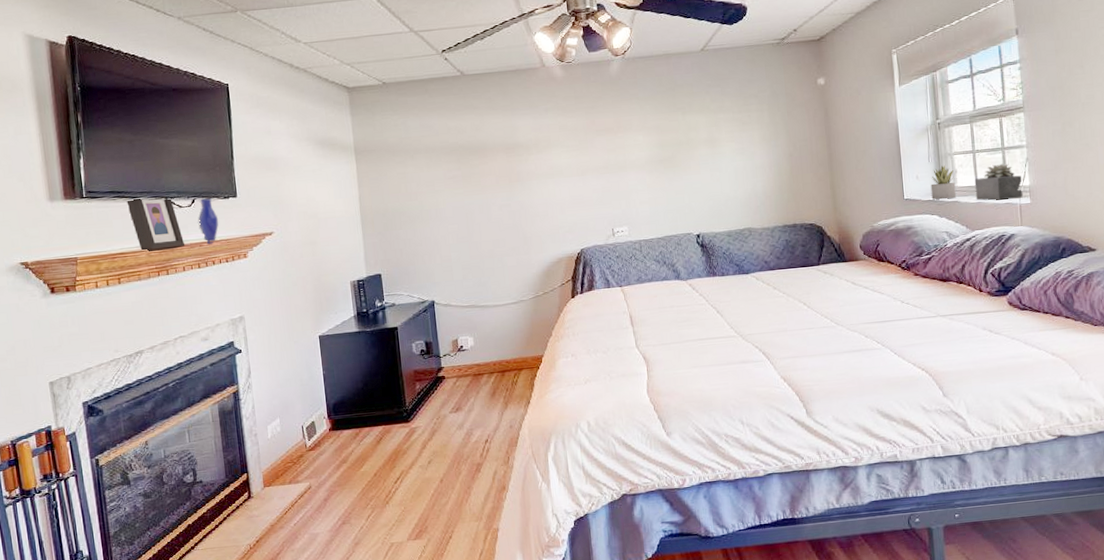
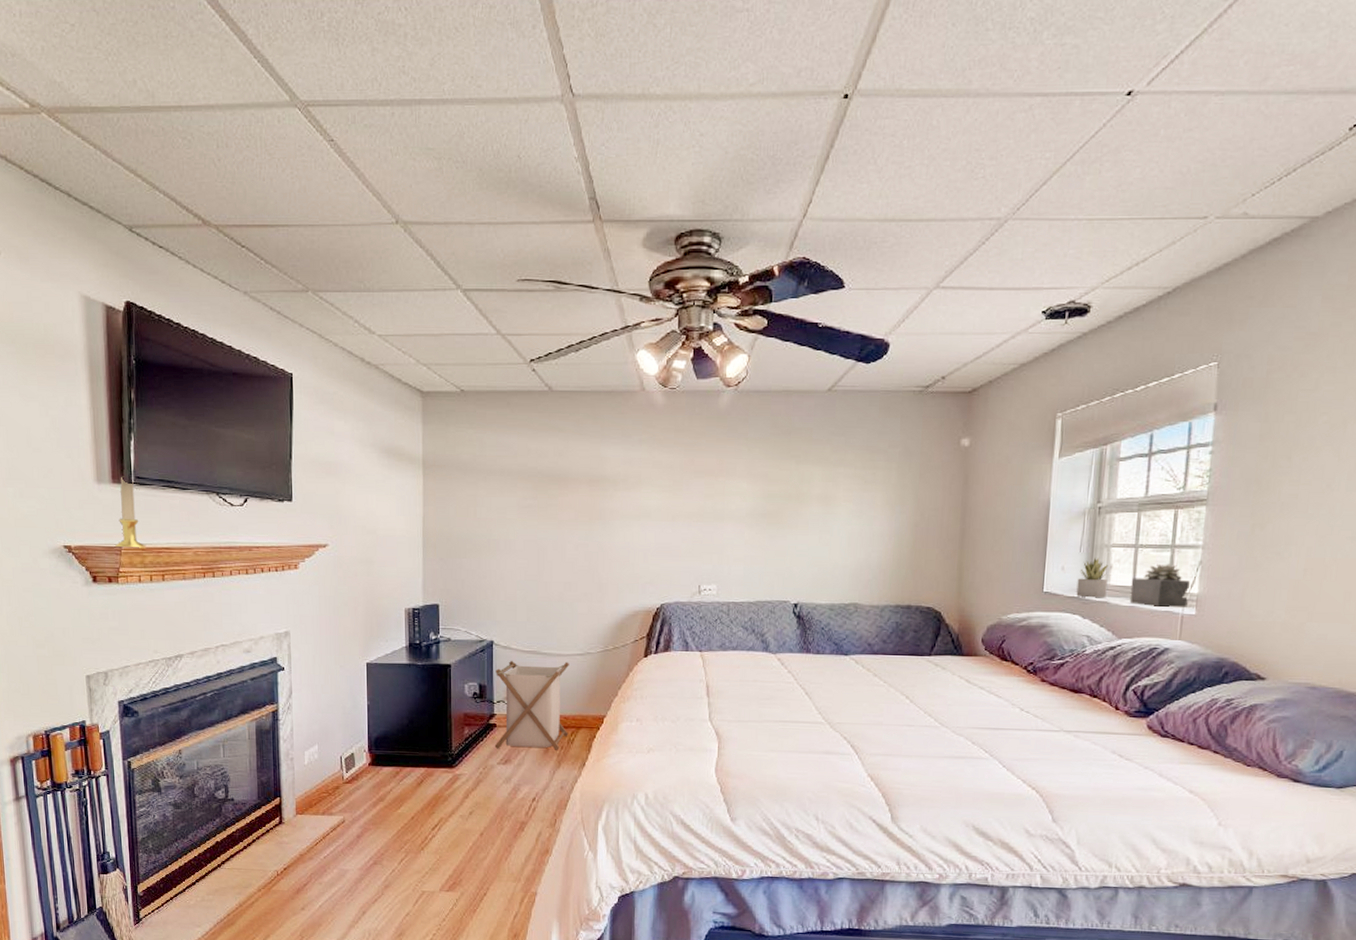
candle holder: none [70,192,102,259] -> present [114,476,147,551]
picture frame: present [127,199,186,253] -> none [176,491,234,551]
vase: present [199,198,219,245] -> none [250,499,271,550]
laundry basket: none [439,311,512,399] -> present [494,660,569,750]

